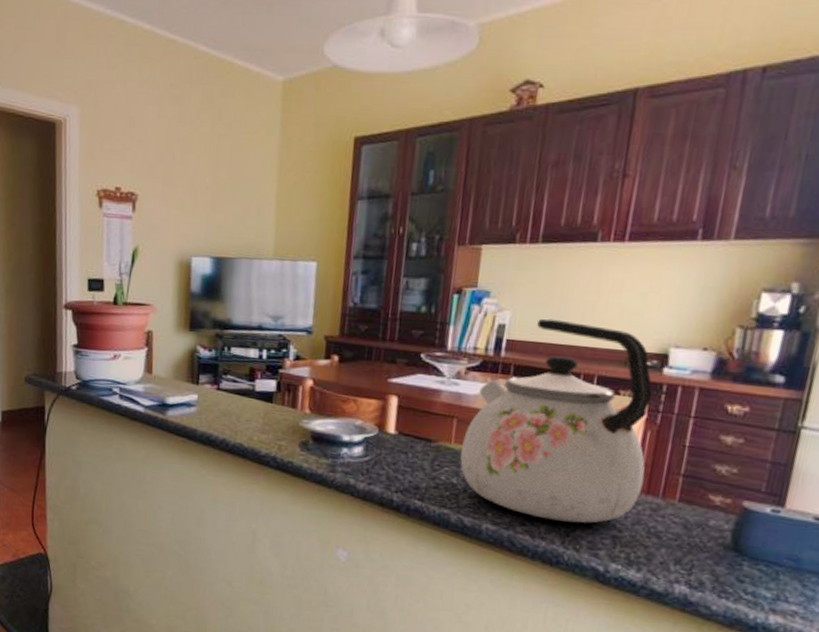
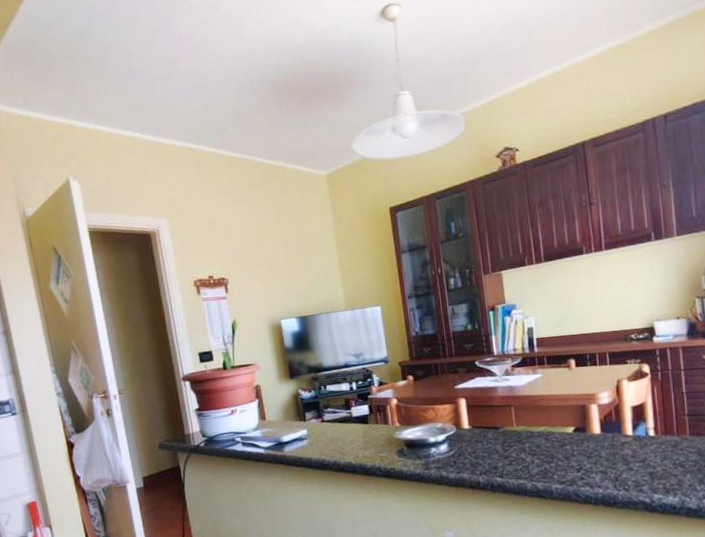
kettle: present [460,318,653,523] -> none [522,315,661,471]

